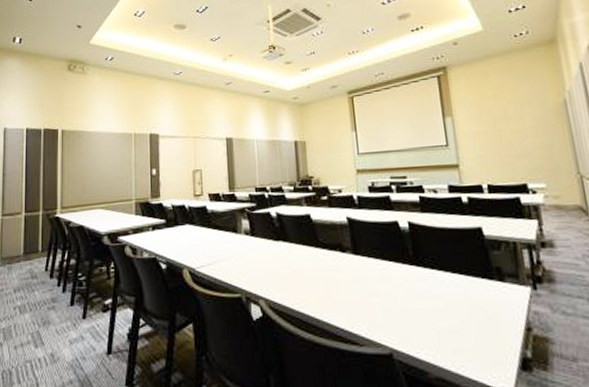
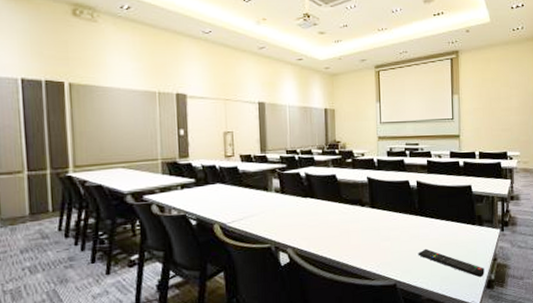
remote control: none [418,308,516,354] -> present [418,248,484,278]

